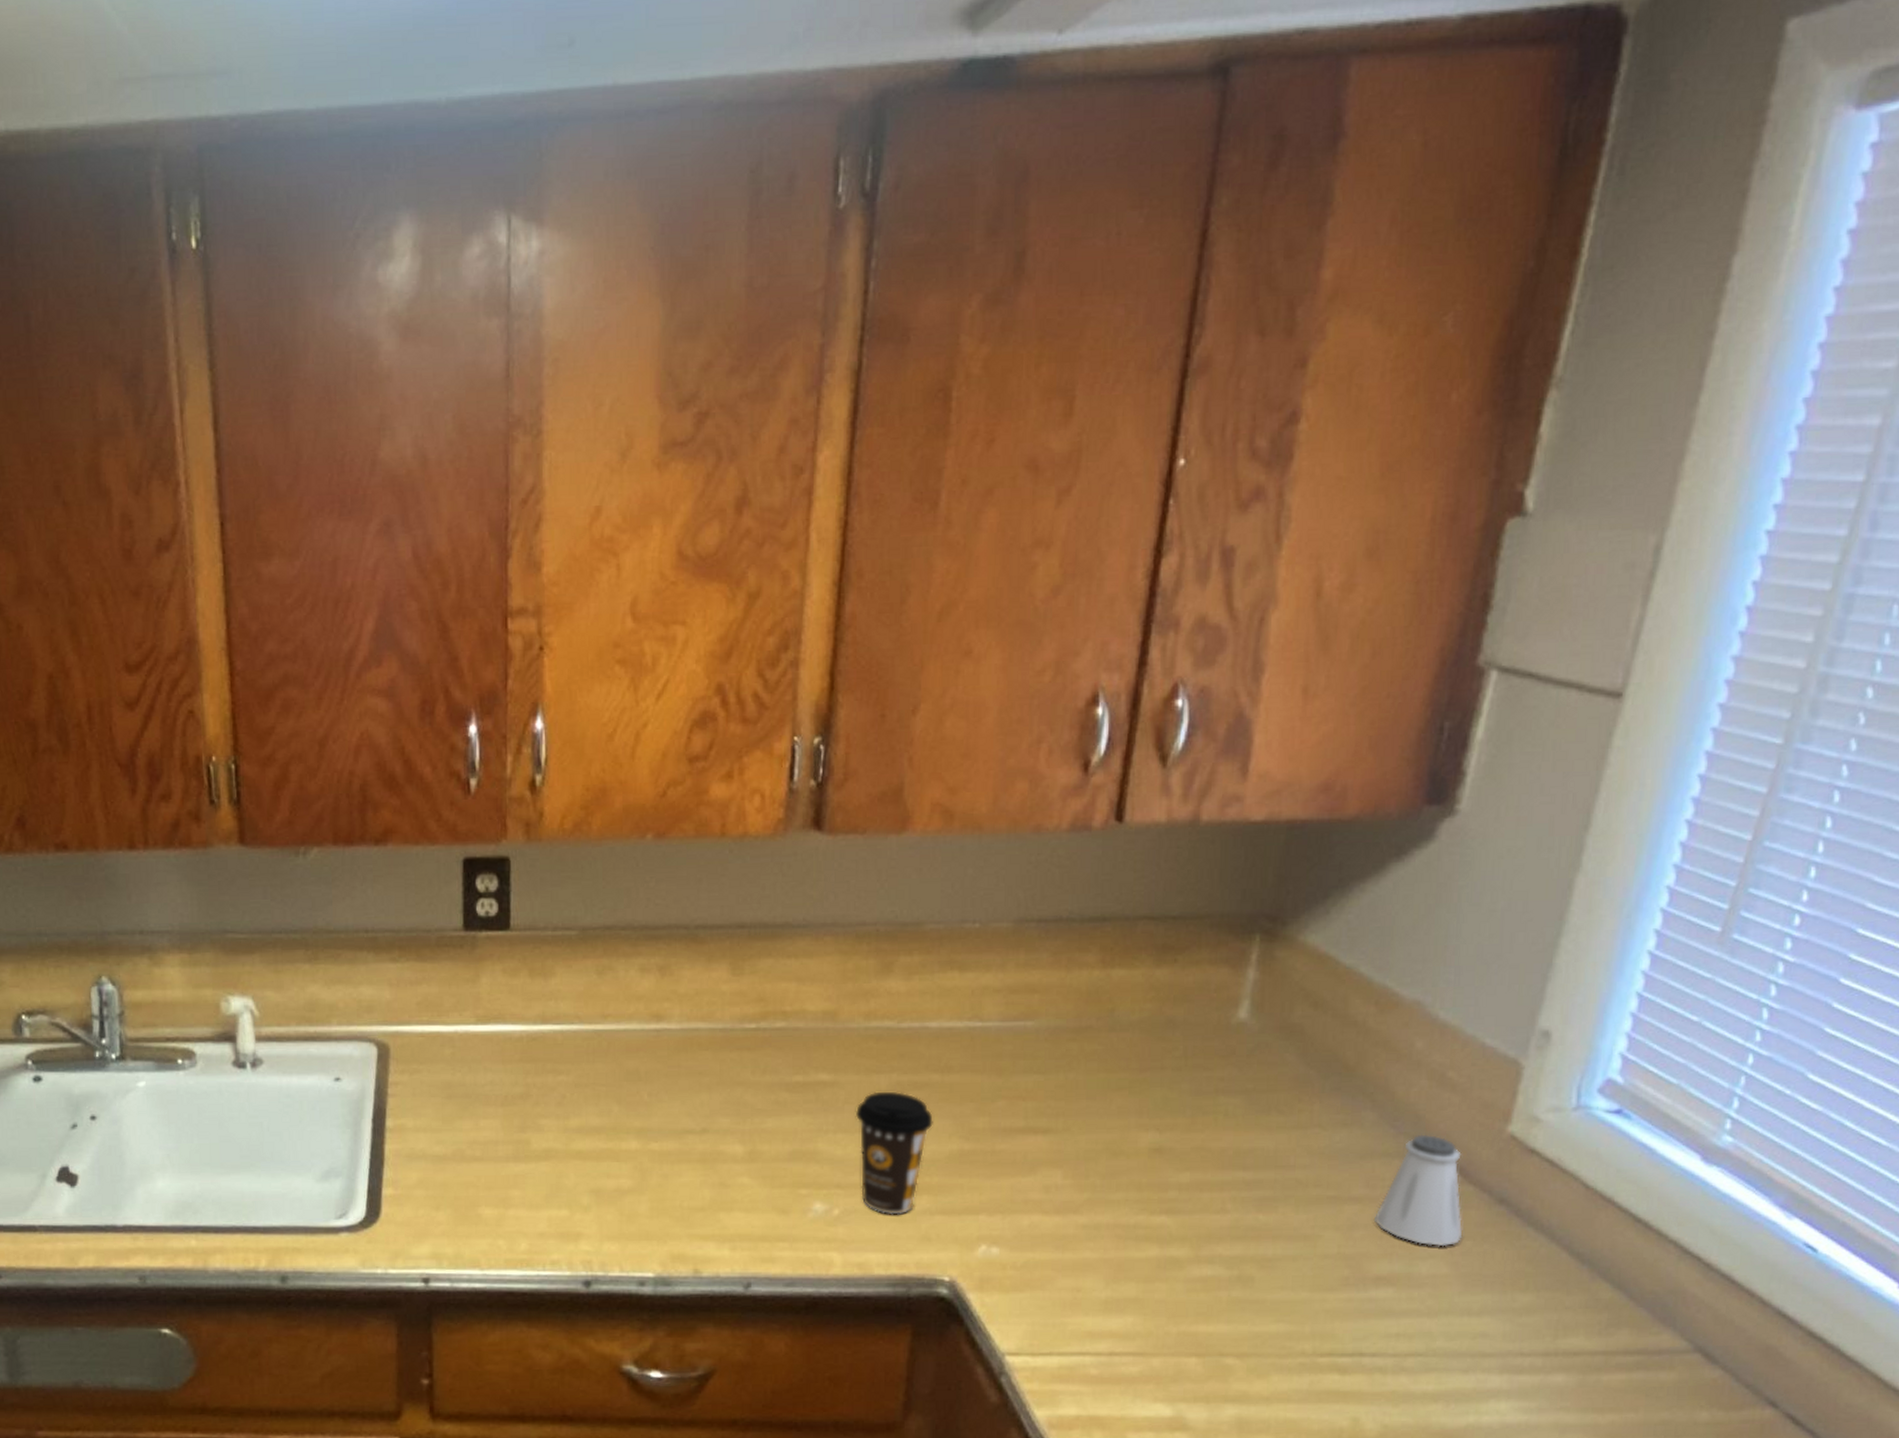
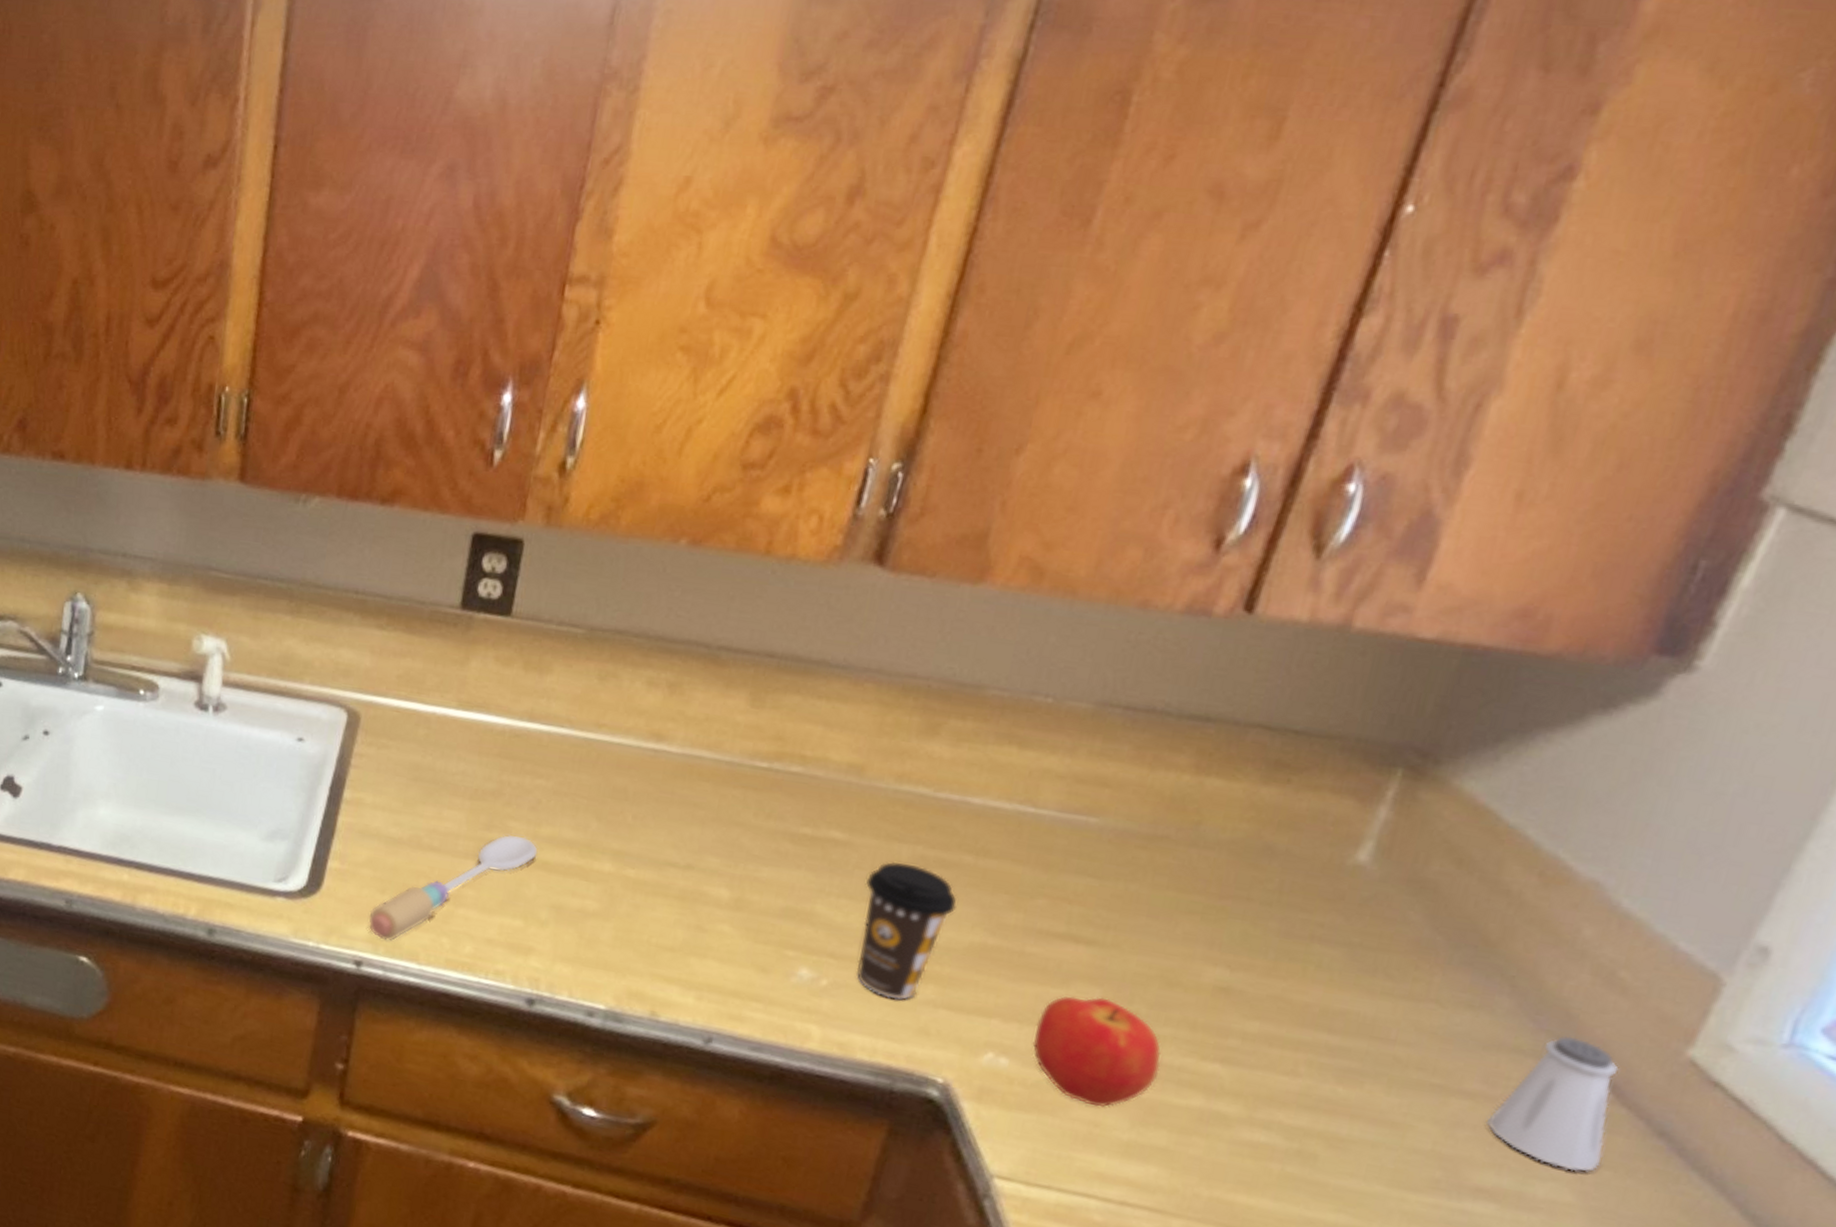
spoon: none [428,1131,570,1254] -> present [368,834,538,942]
apple: none [1015,1177,1120,1274] -> present [1032,996,1162,1108]

